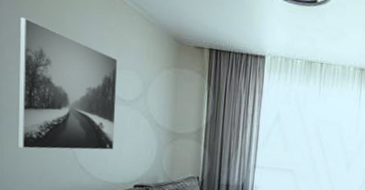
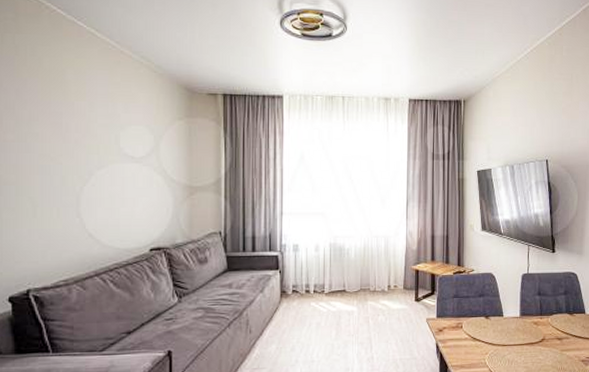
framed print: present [17,16,118,150] -> none [18,82,126,222]

